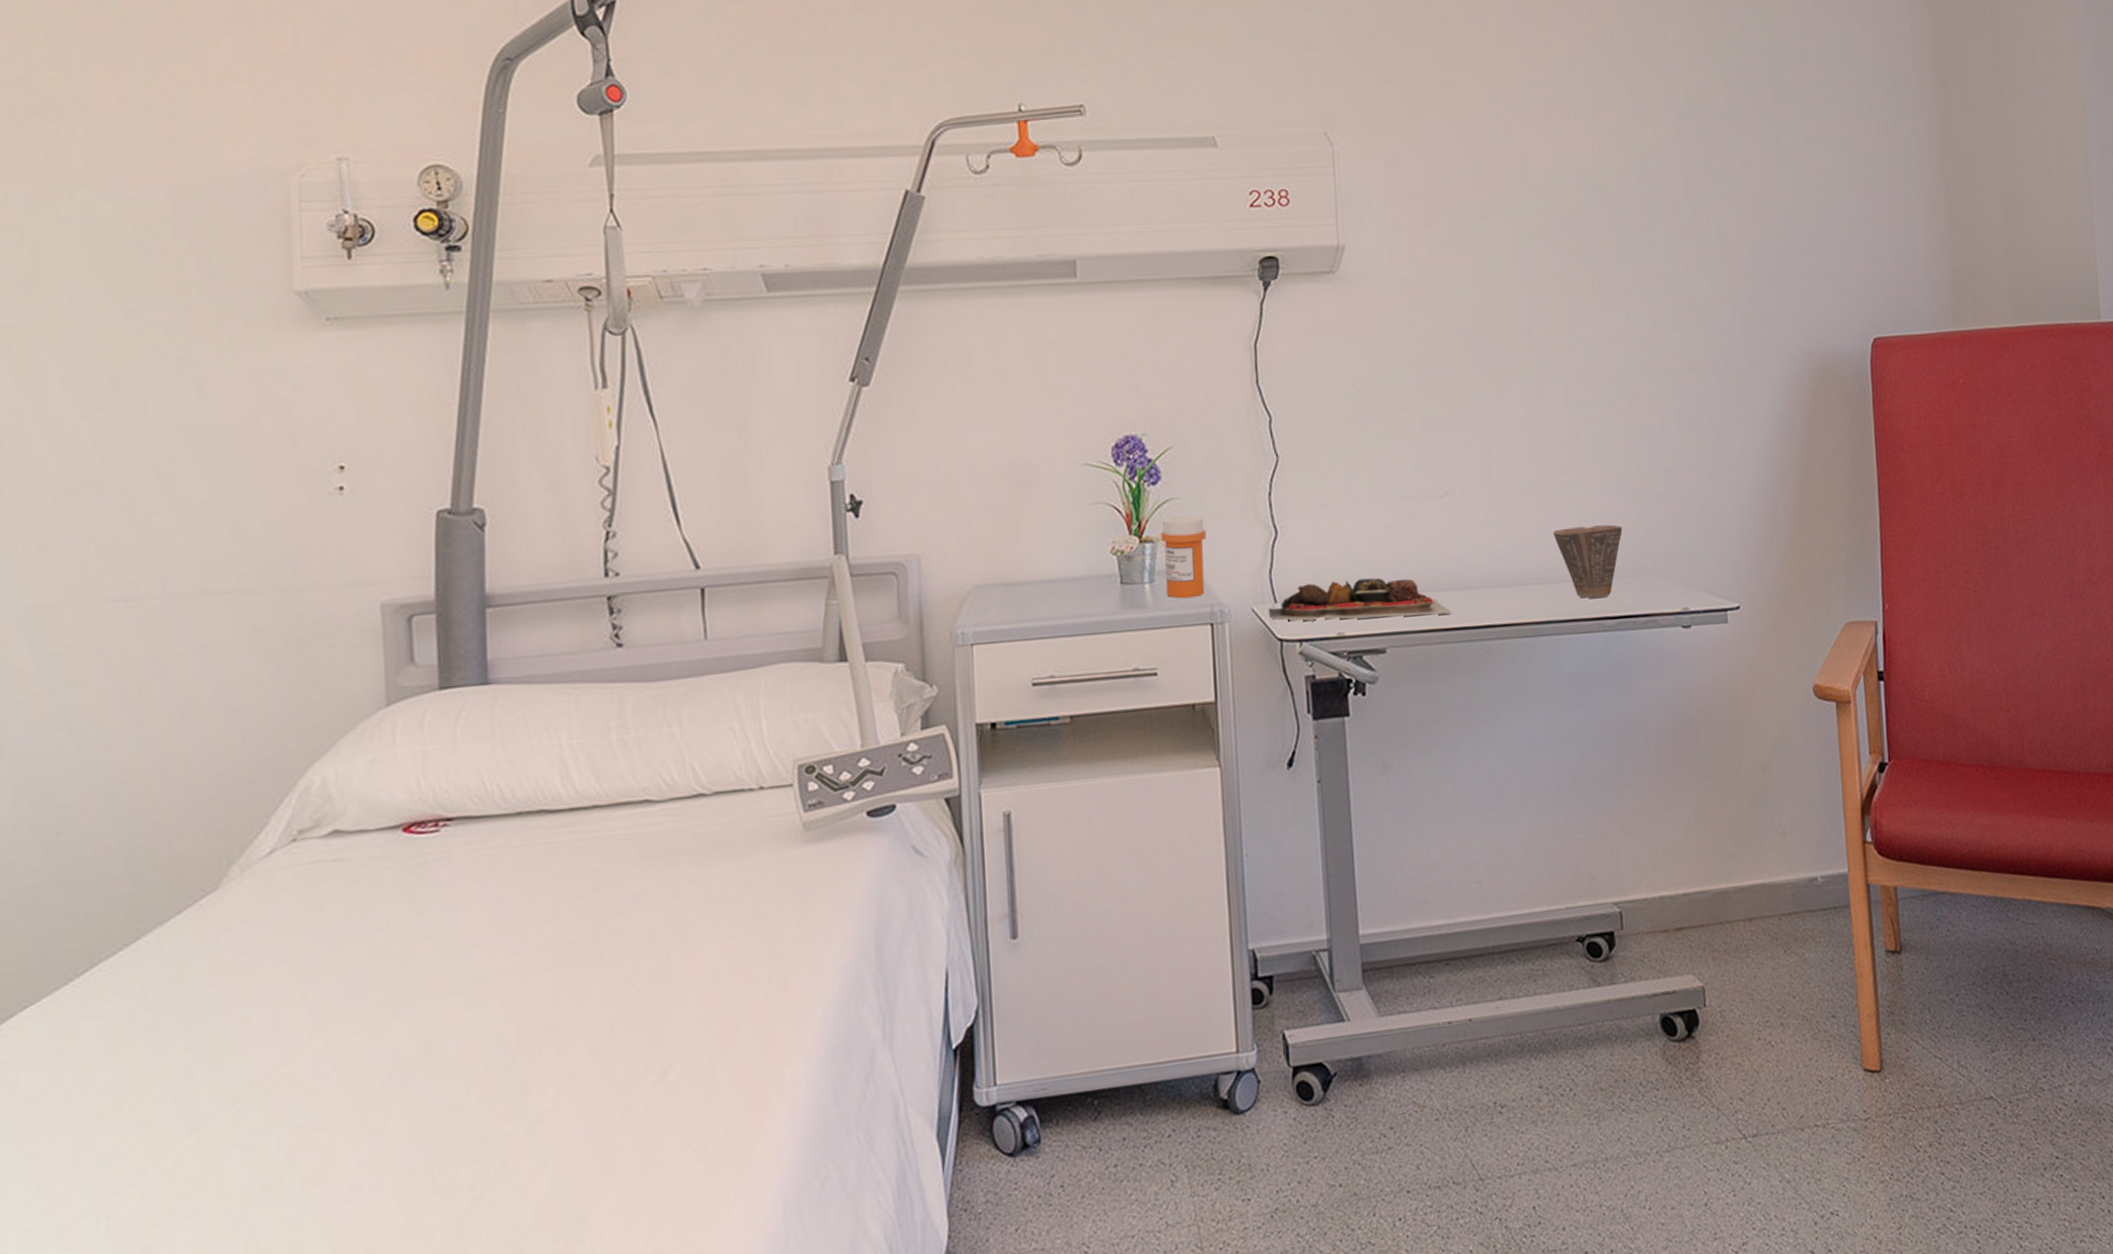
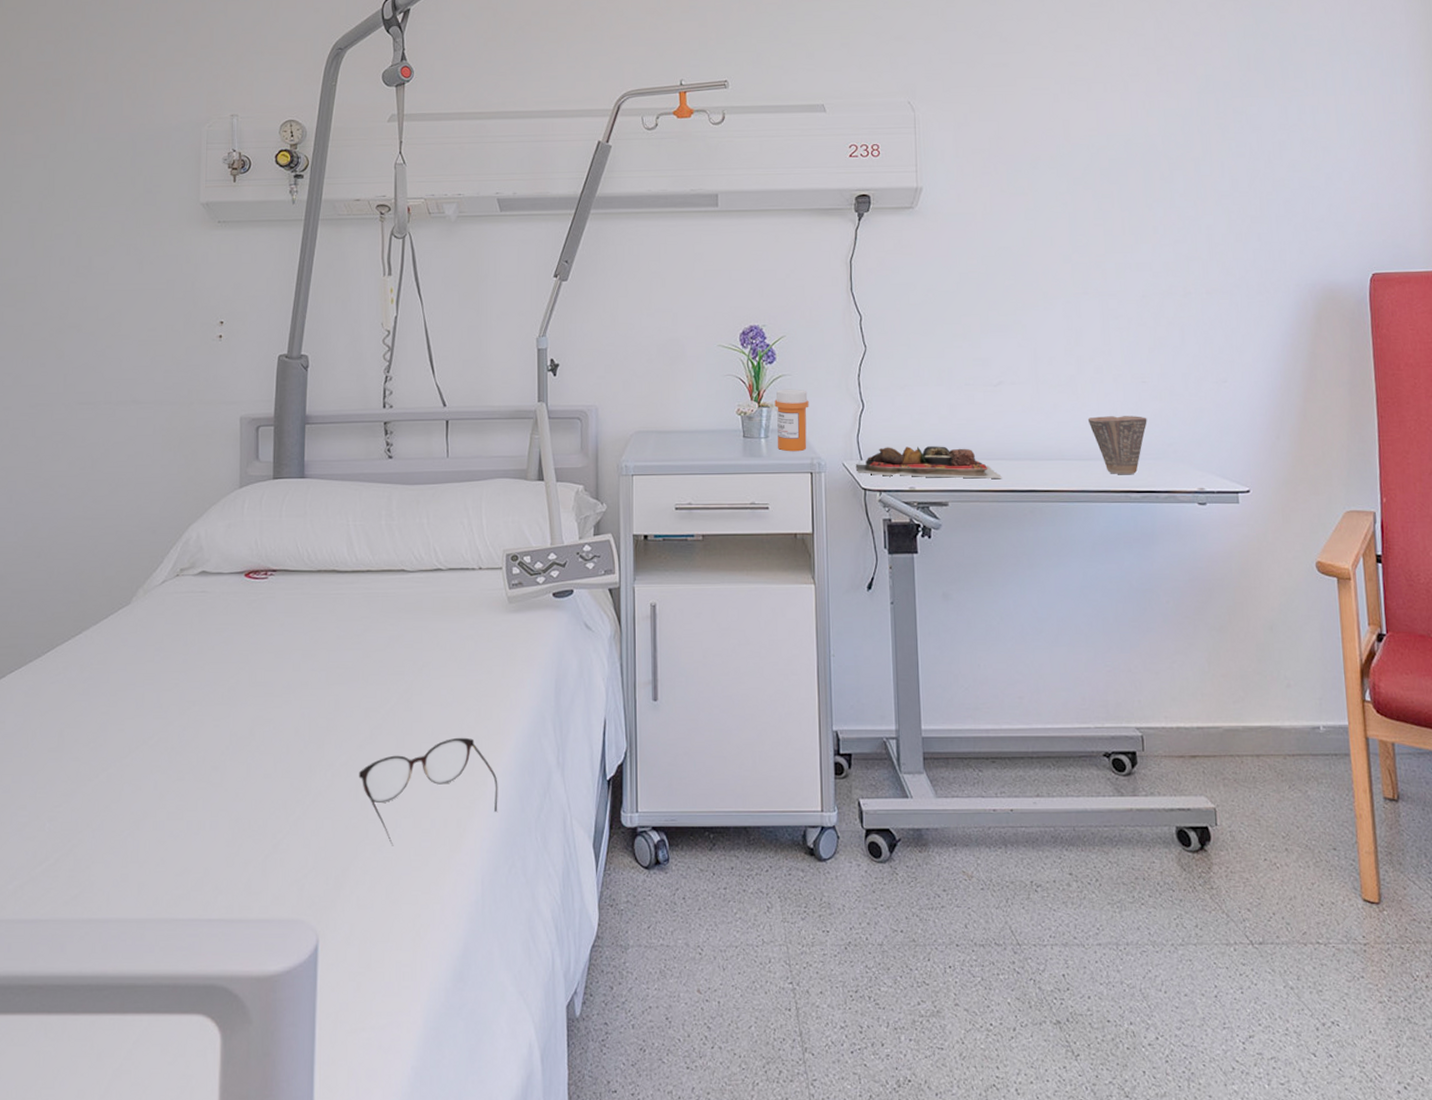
spectacles: none [595,1017,802,1177] -> present [358,737,498,846]

